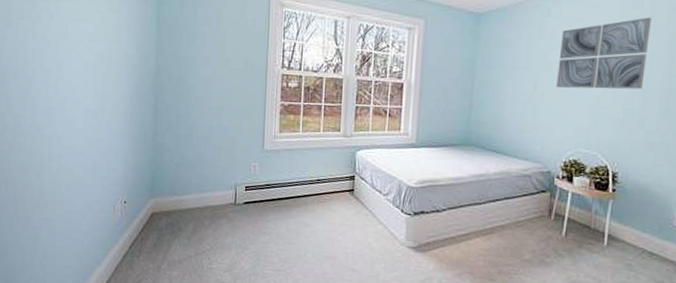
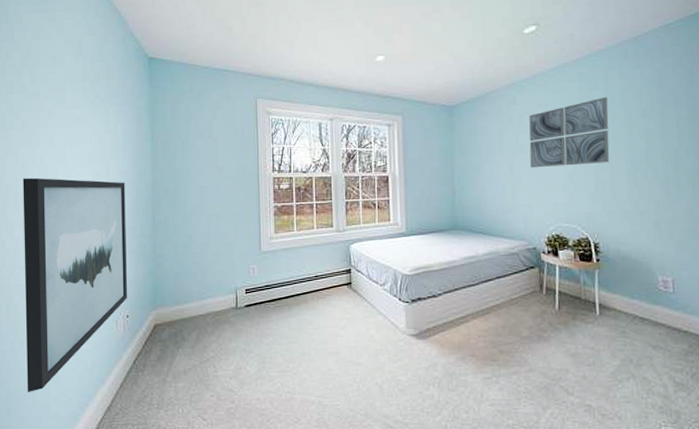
wall art: none [23,52,128,266] -> present [23,177,128,392]

